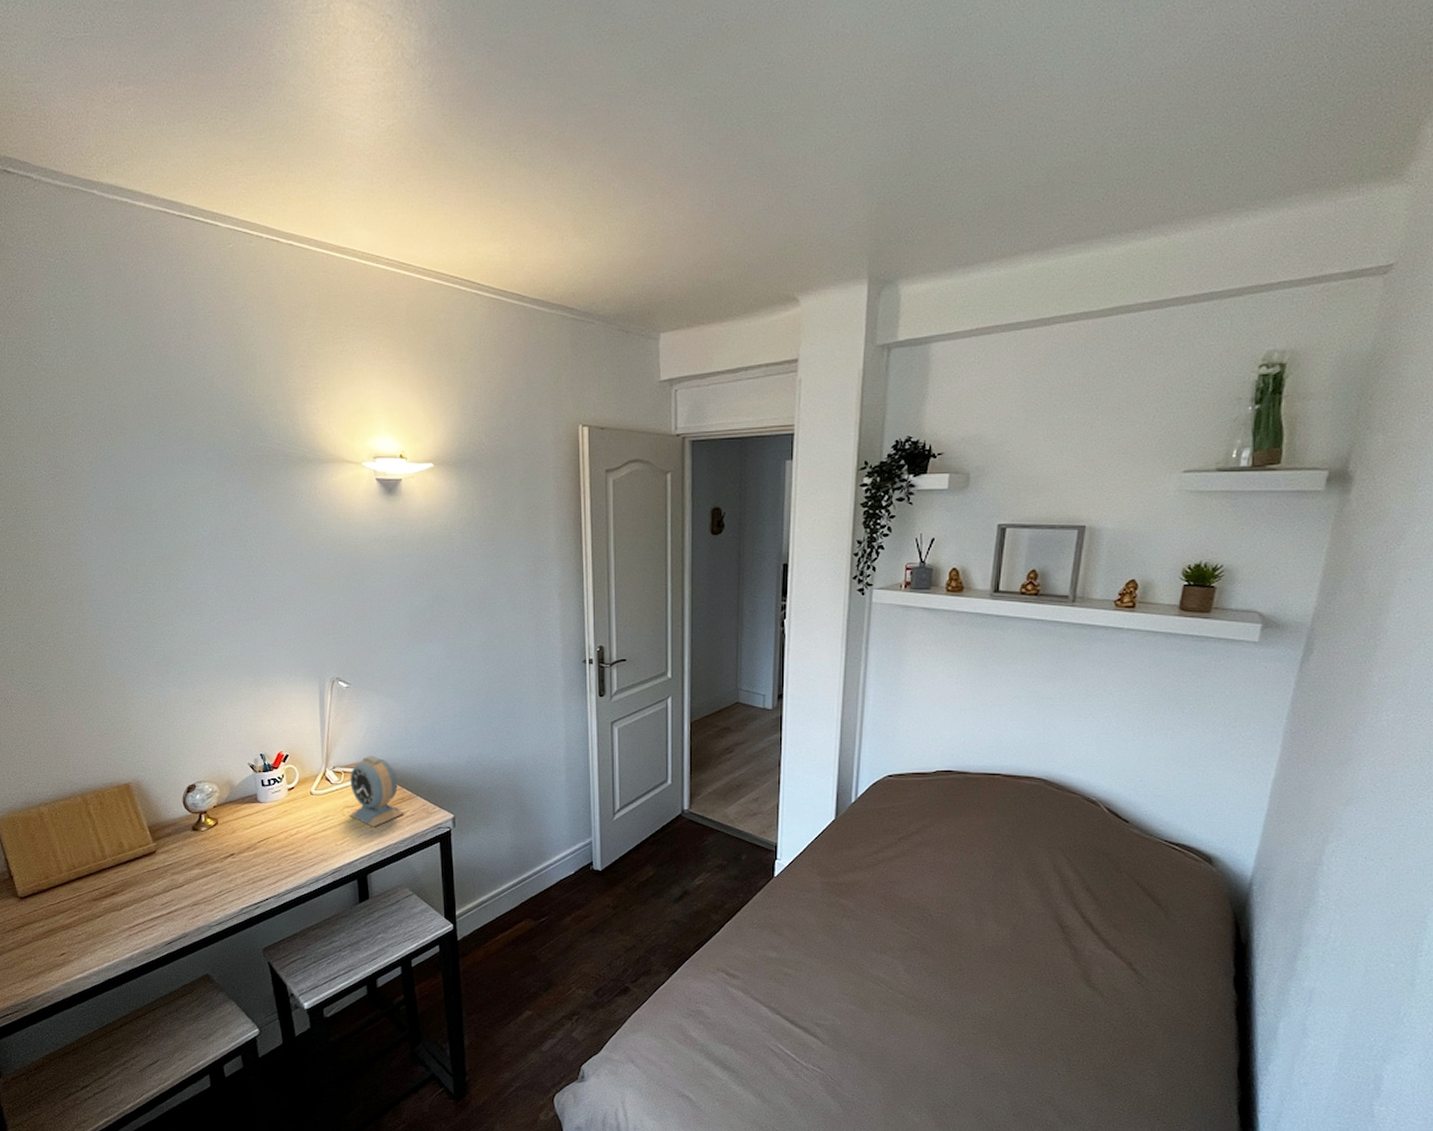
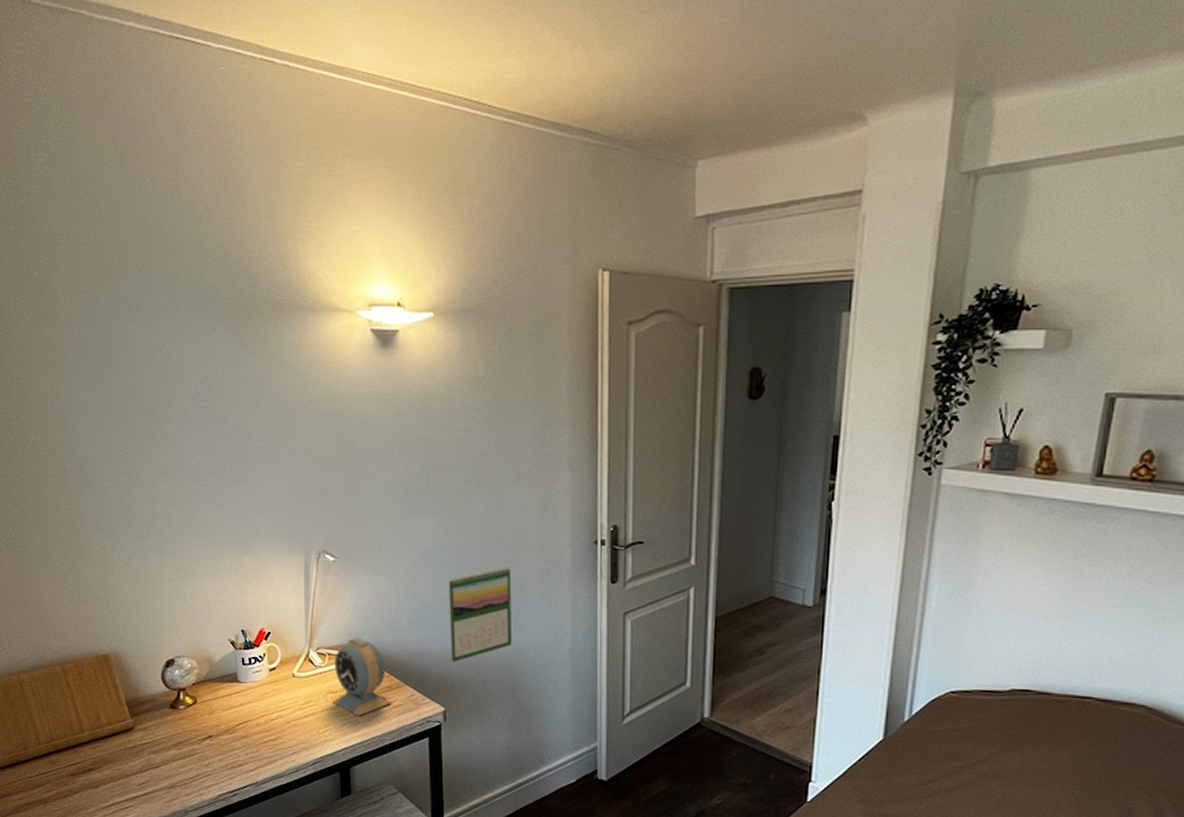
calendar: none [453,686,514,773] -> present [448,566,513,662]

